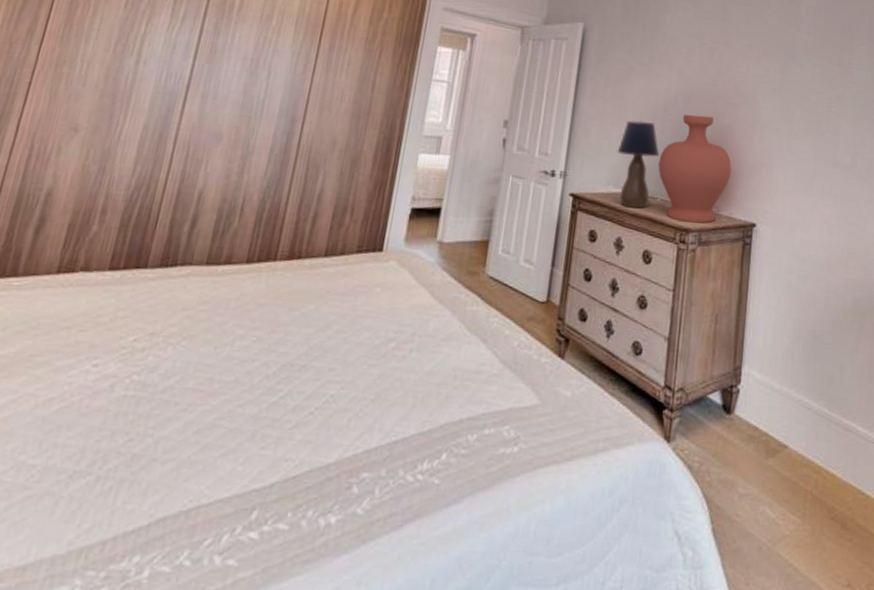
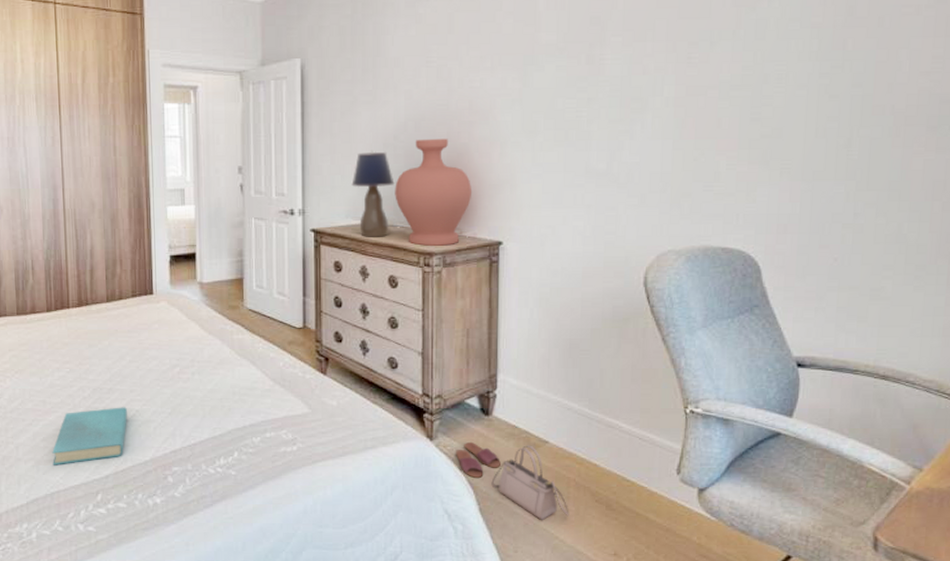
book: none [200,390,319,469] -> present [52,407,127,466]
slippers: none [693,444,739,489] -> present [456,441,501,478]
handbag: none [727,450,805,544] -> present [491,445,569,521]

